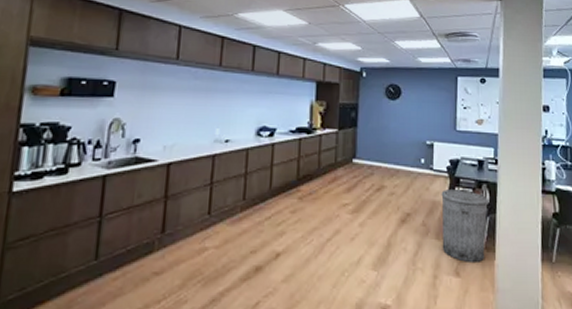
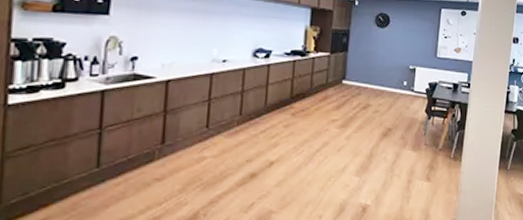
trash can: present [441,188,488,262] -> none [416,108,459,169]

